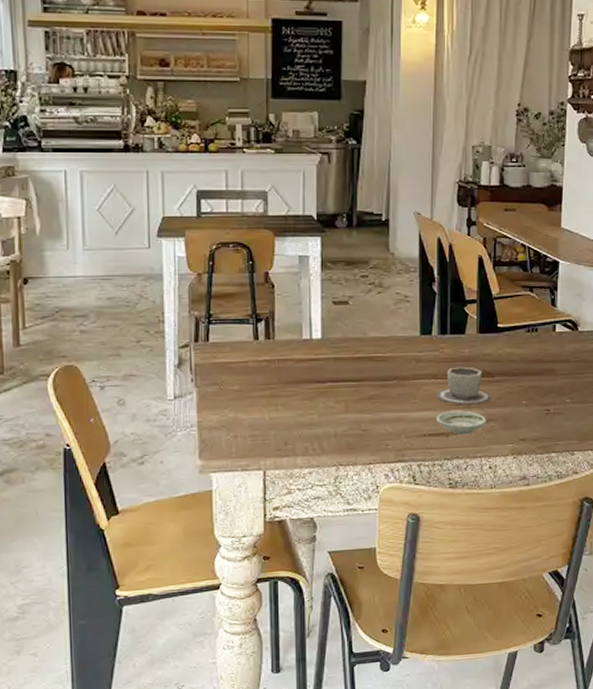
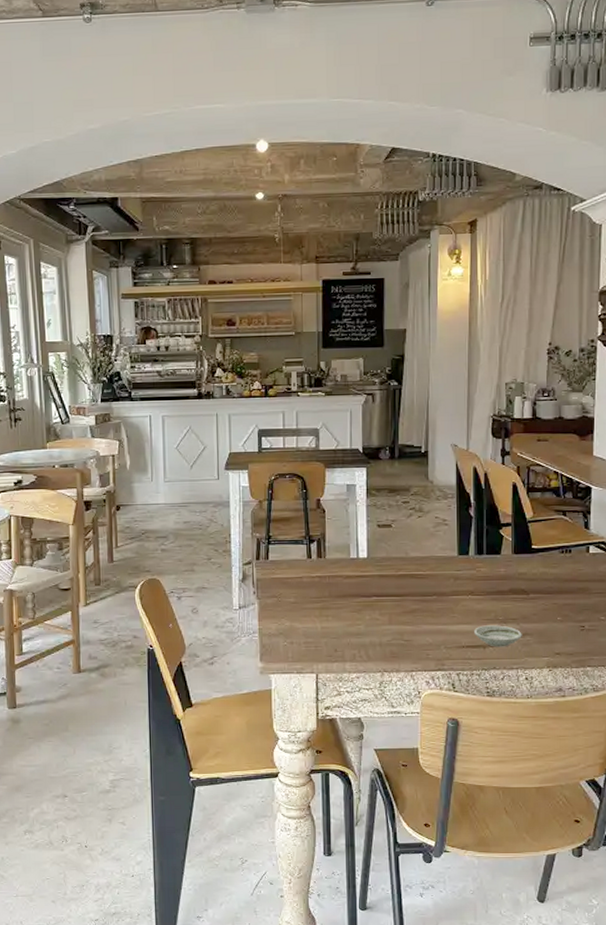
cup: present [435,366,492,405] -> none [473,584,527,620]

